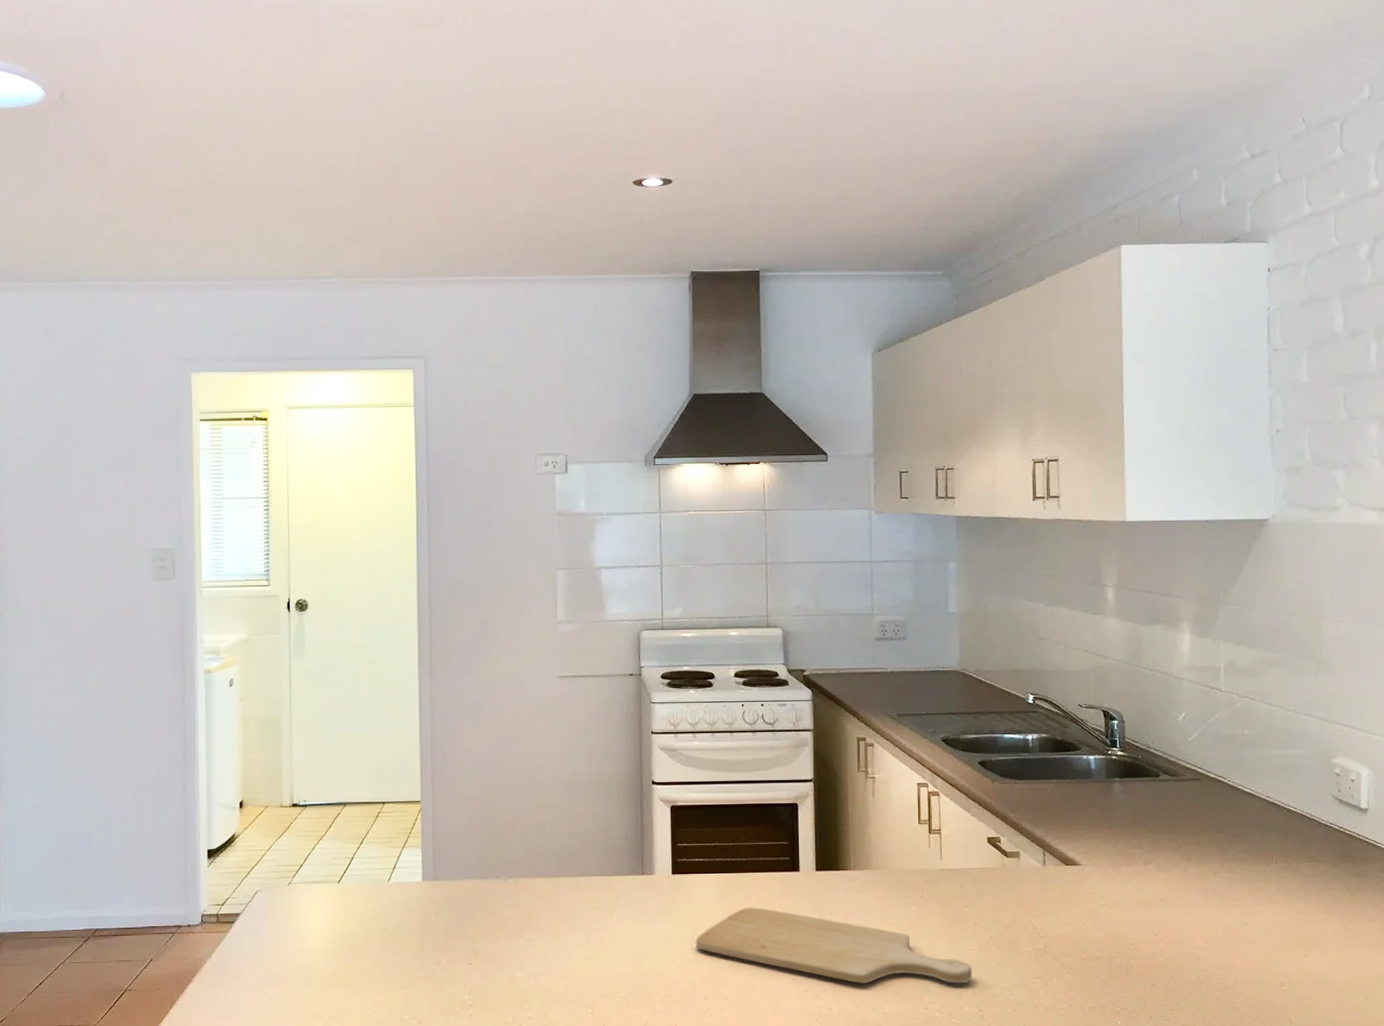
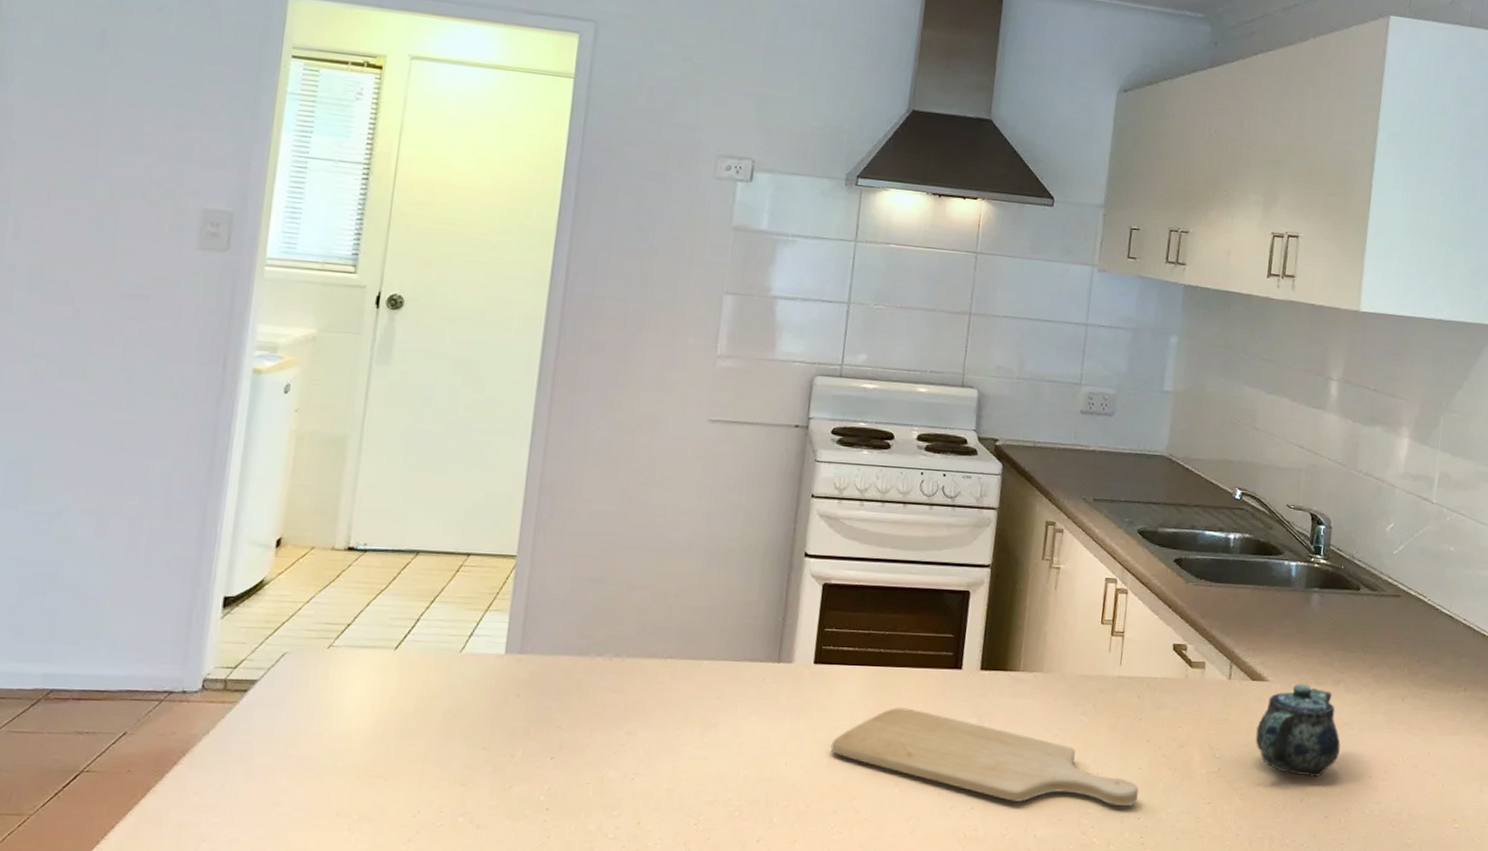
teapot: none [1076,866,1159,949] -> present [1255,684,1341,777]

